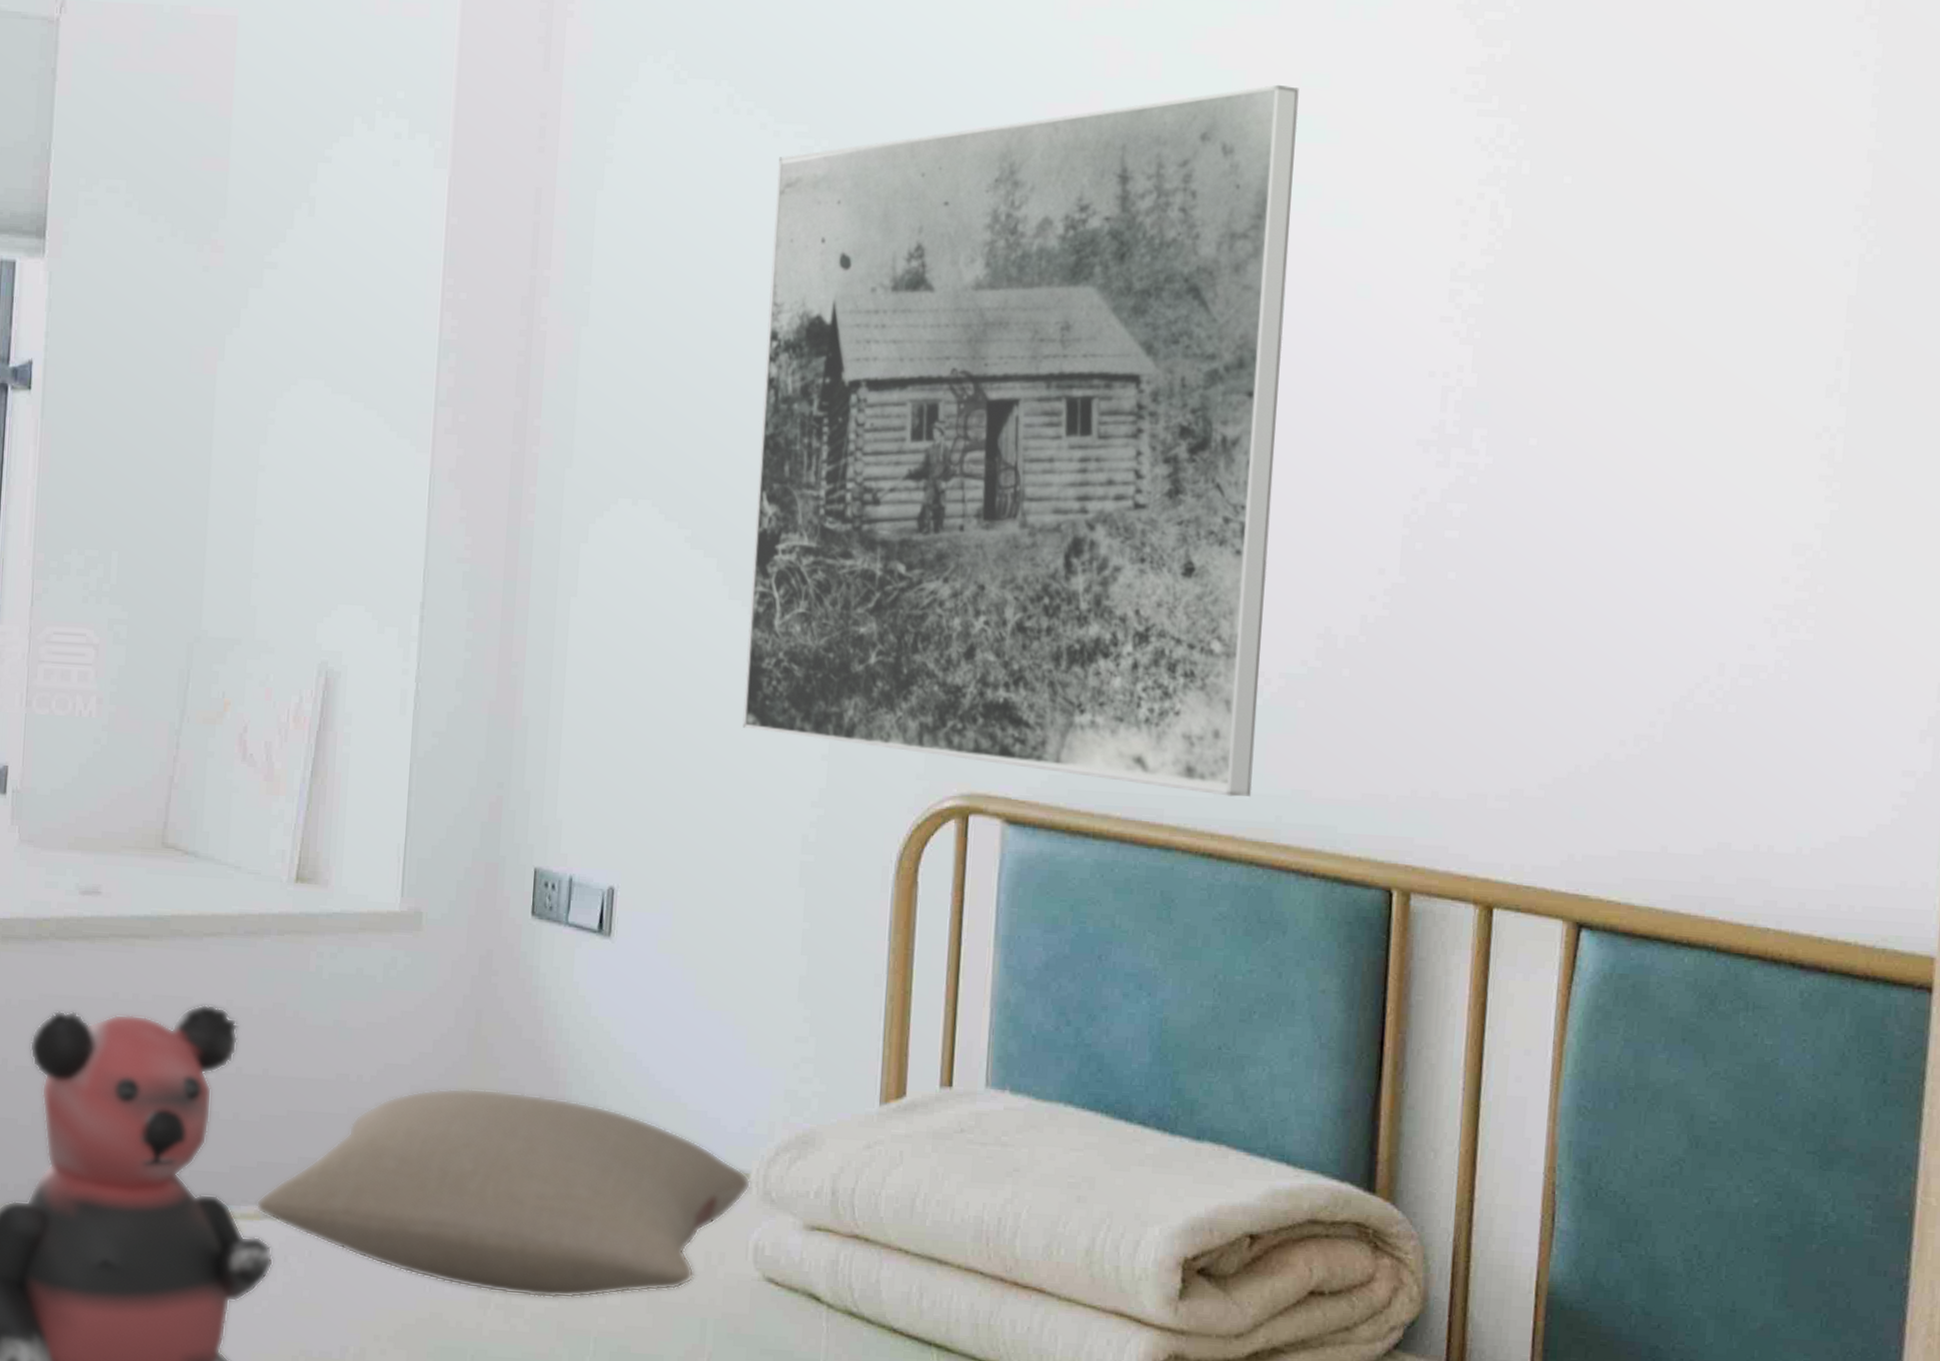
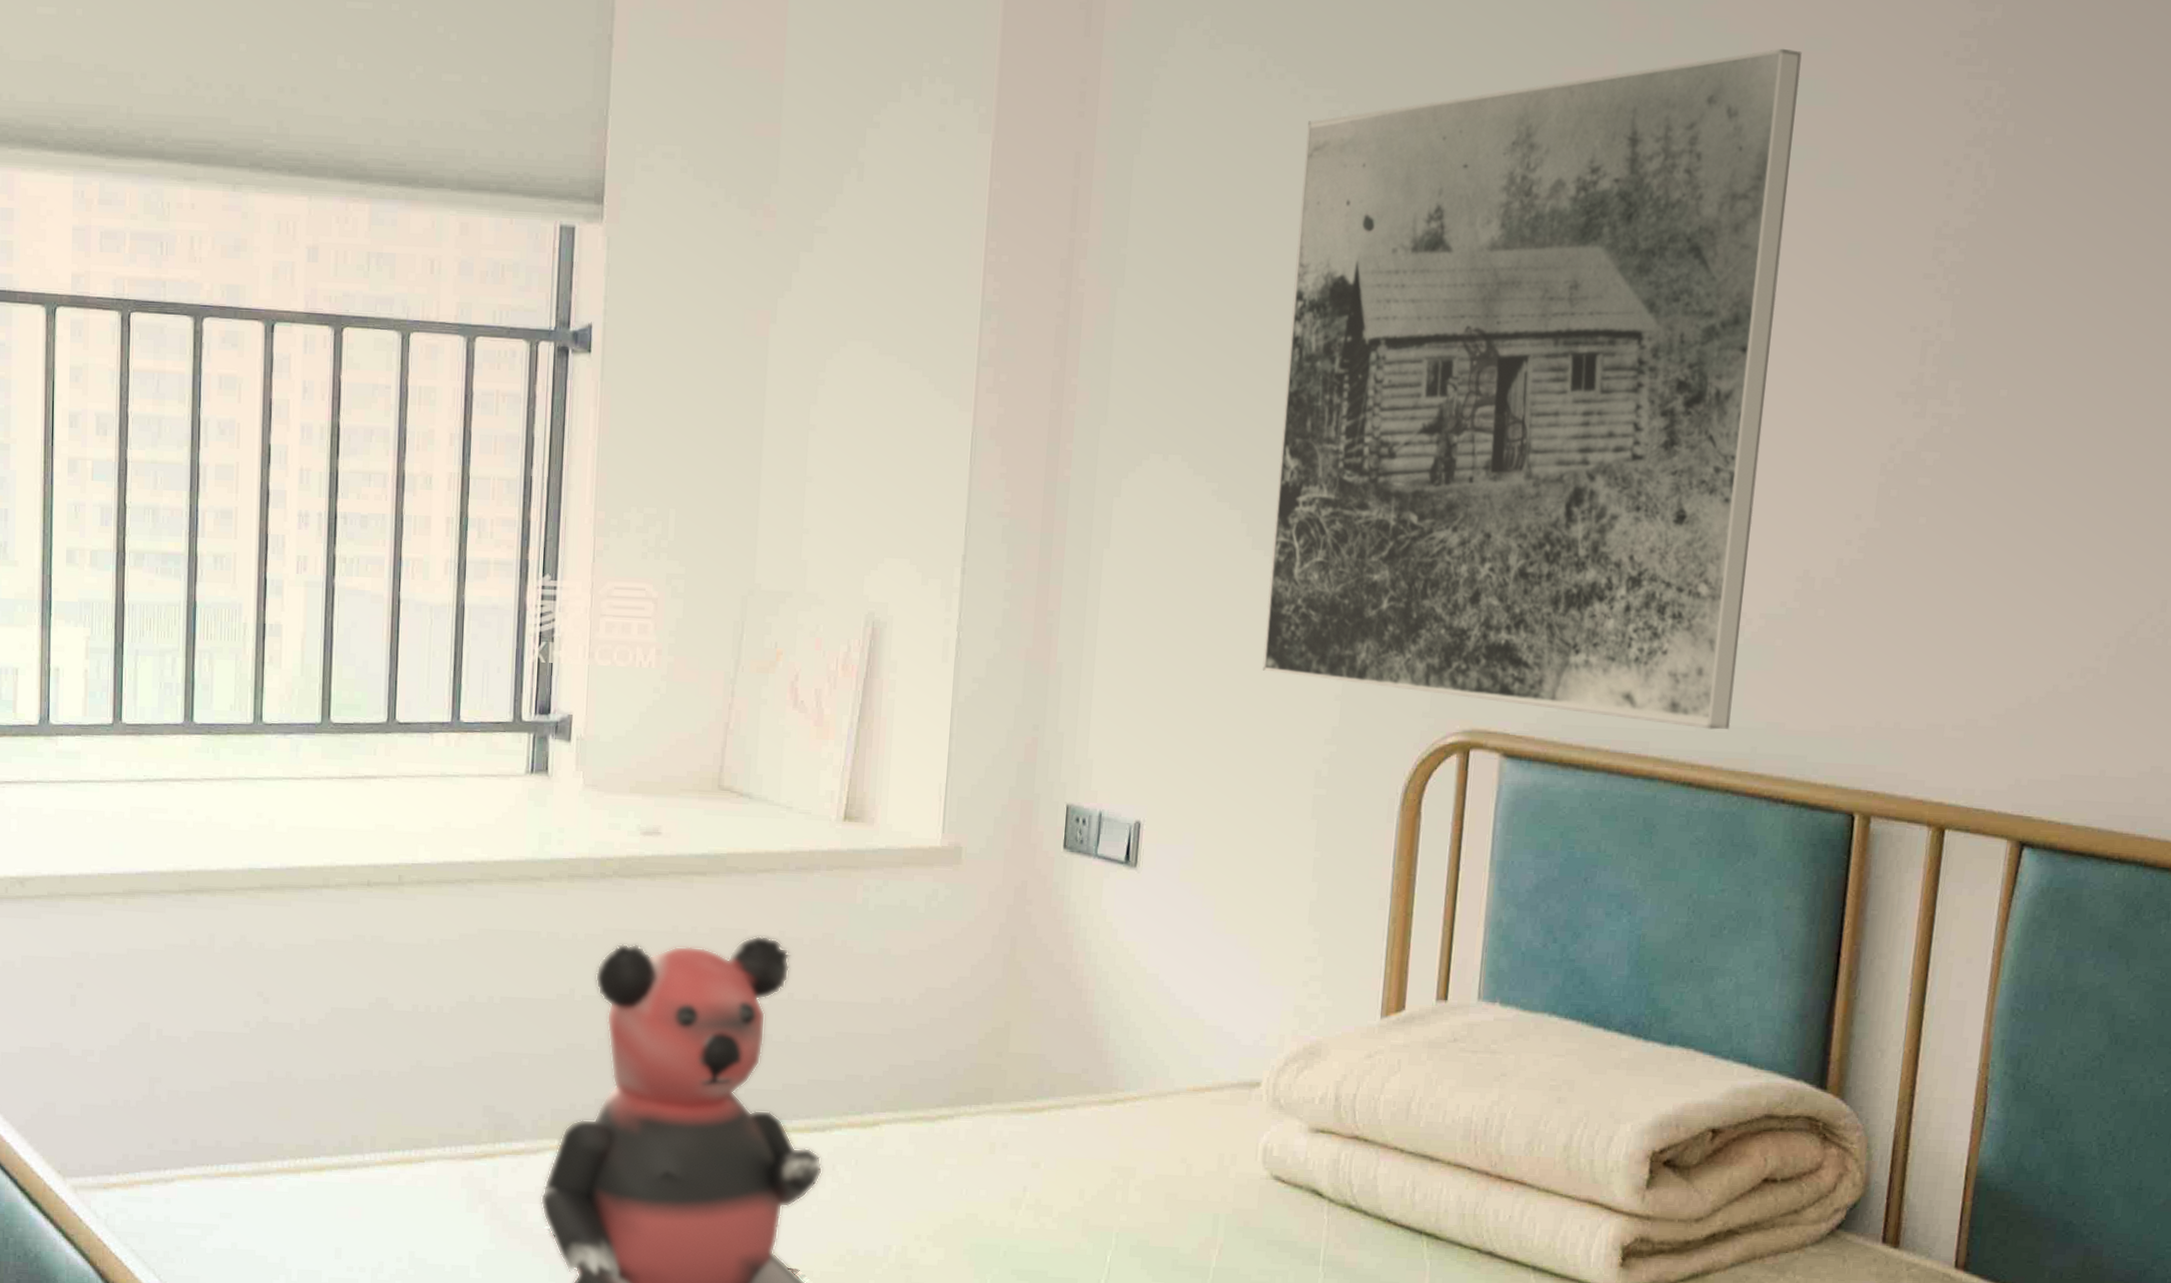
pillow: present [255,1088,751,1299] -> none [806,1009,1262,1199]

